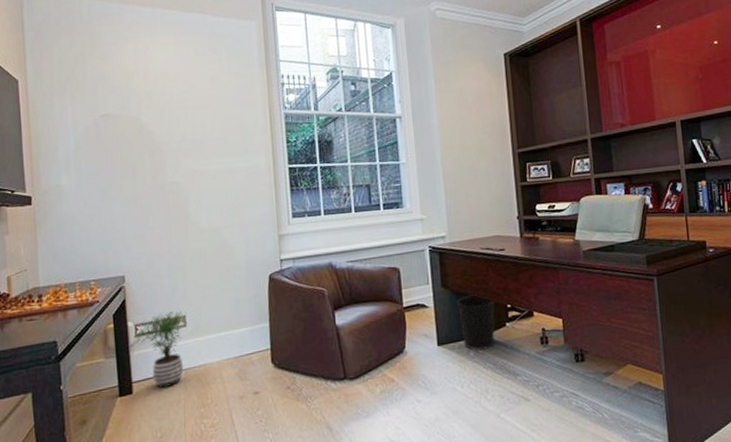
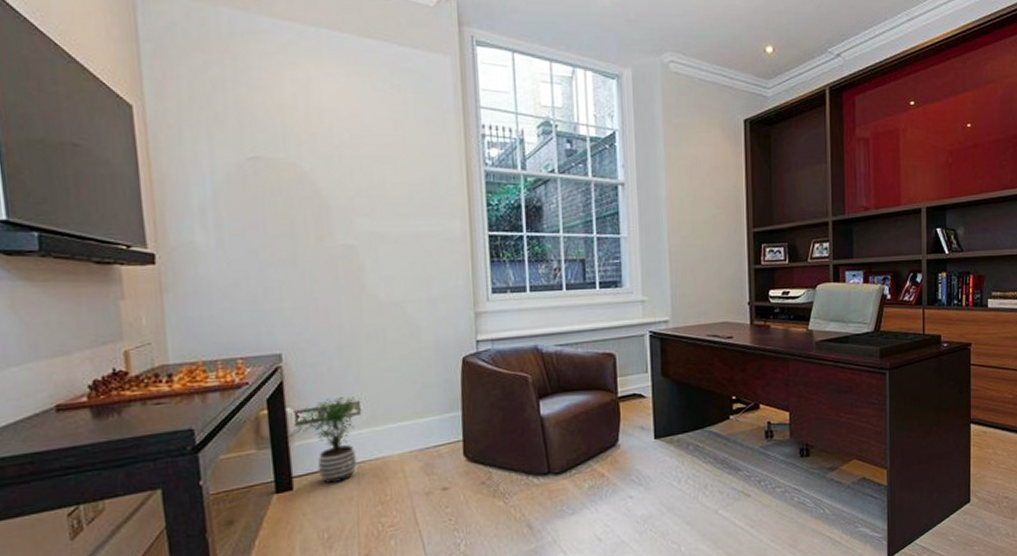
wastebasket: present [456,294,495,351] -> none [677,385,719,444]

